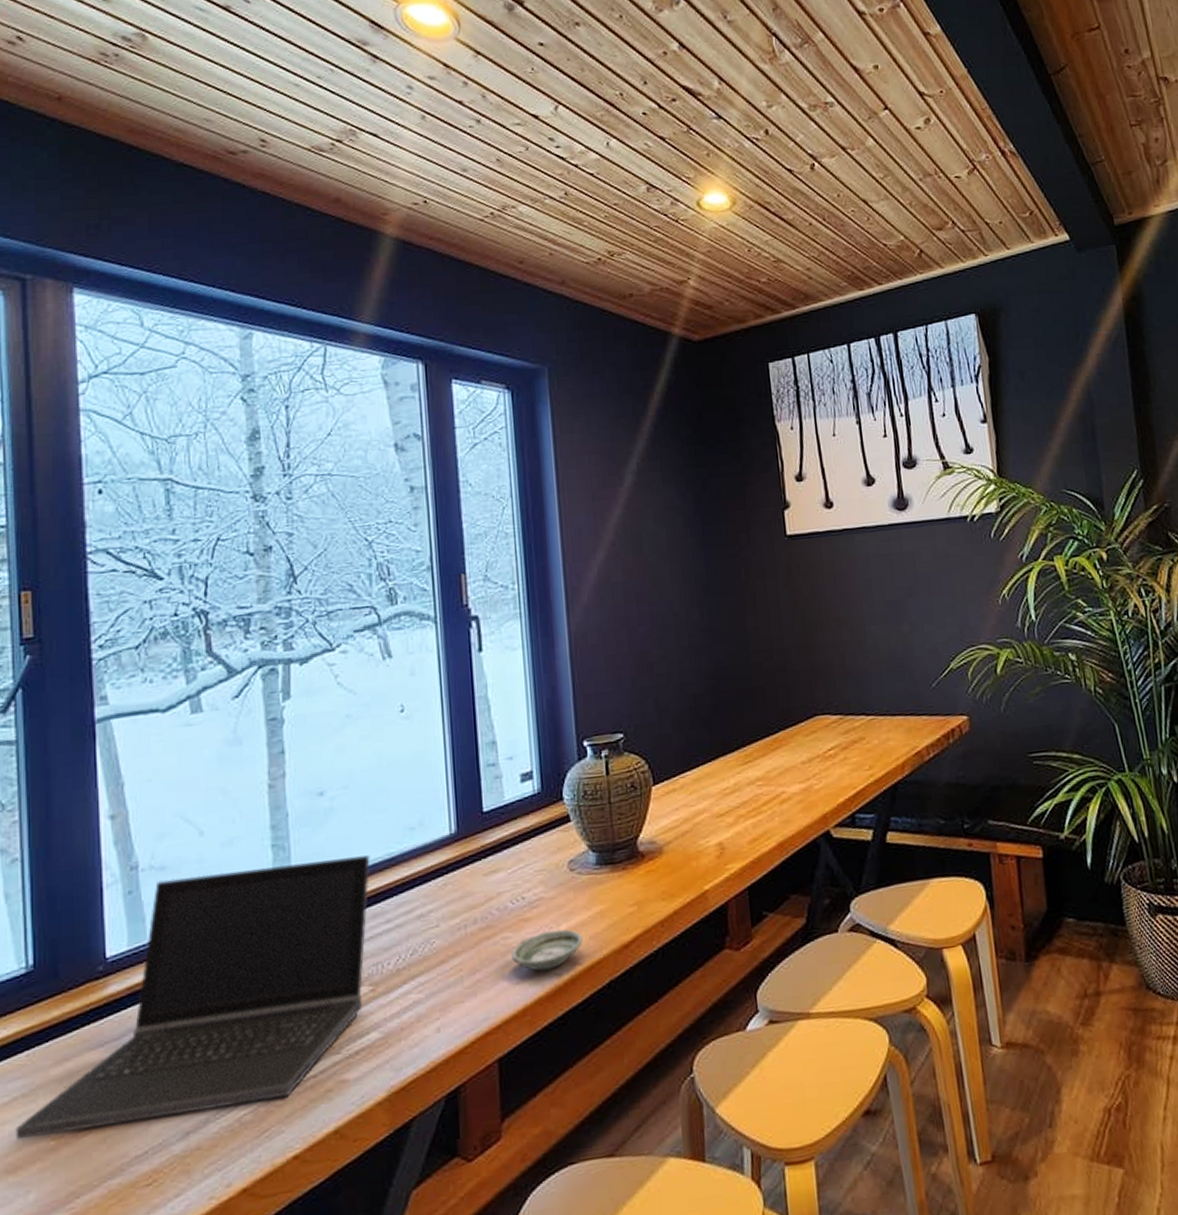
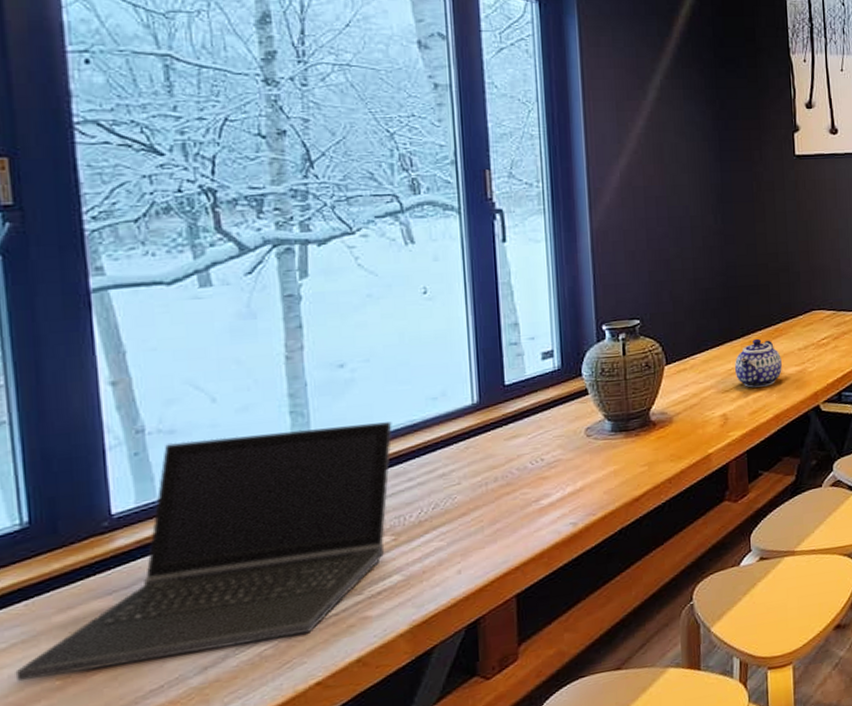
saucer: present [512,929,583,971] -> none [530,485,598,521]
teapot: none [730,751,784,810] -> present [735,338,782,388]

